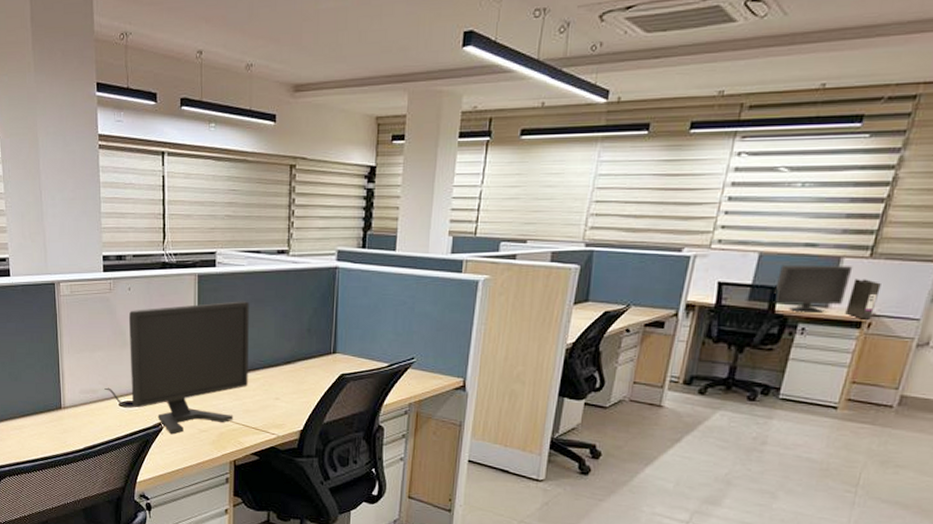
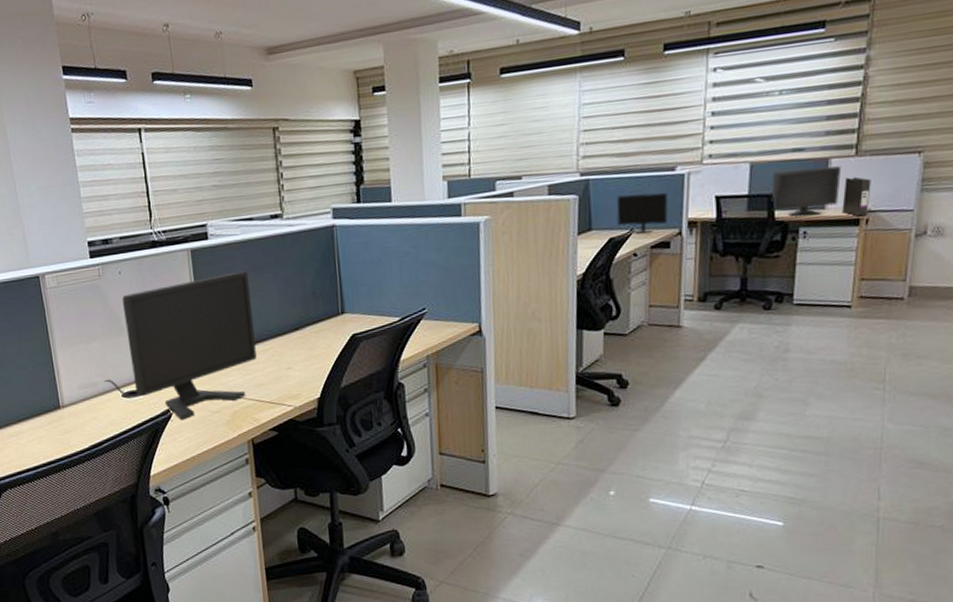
monitor: none [615,270,671,312] -> present [616,192,669,235]

